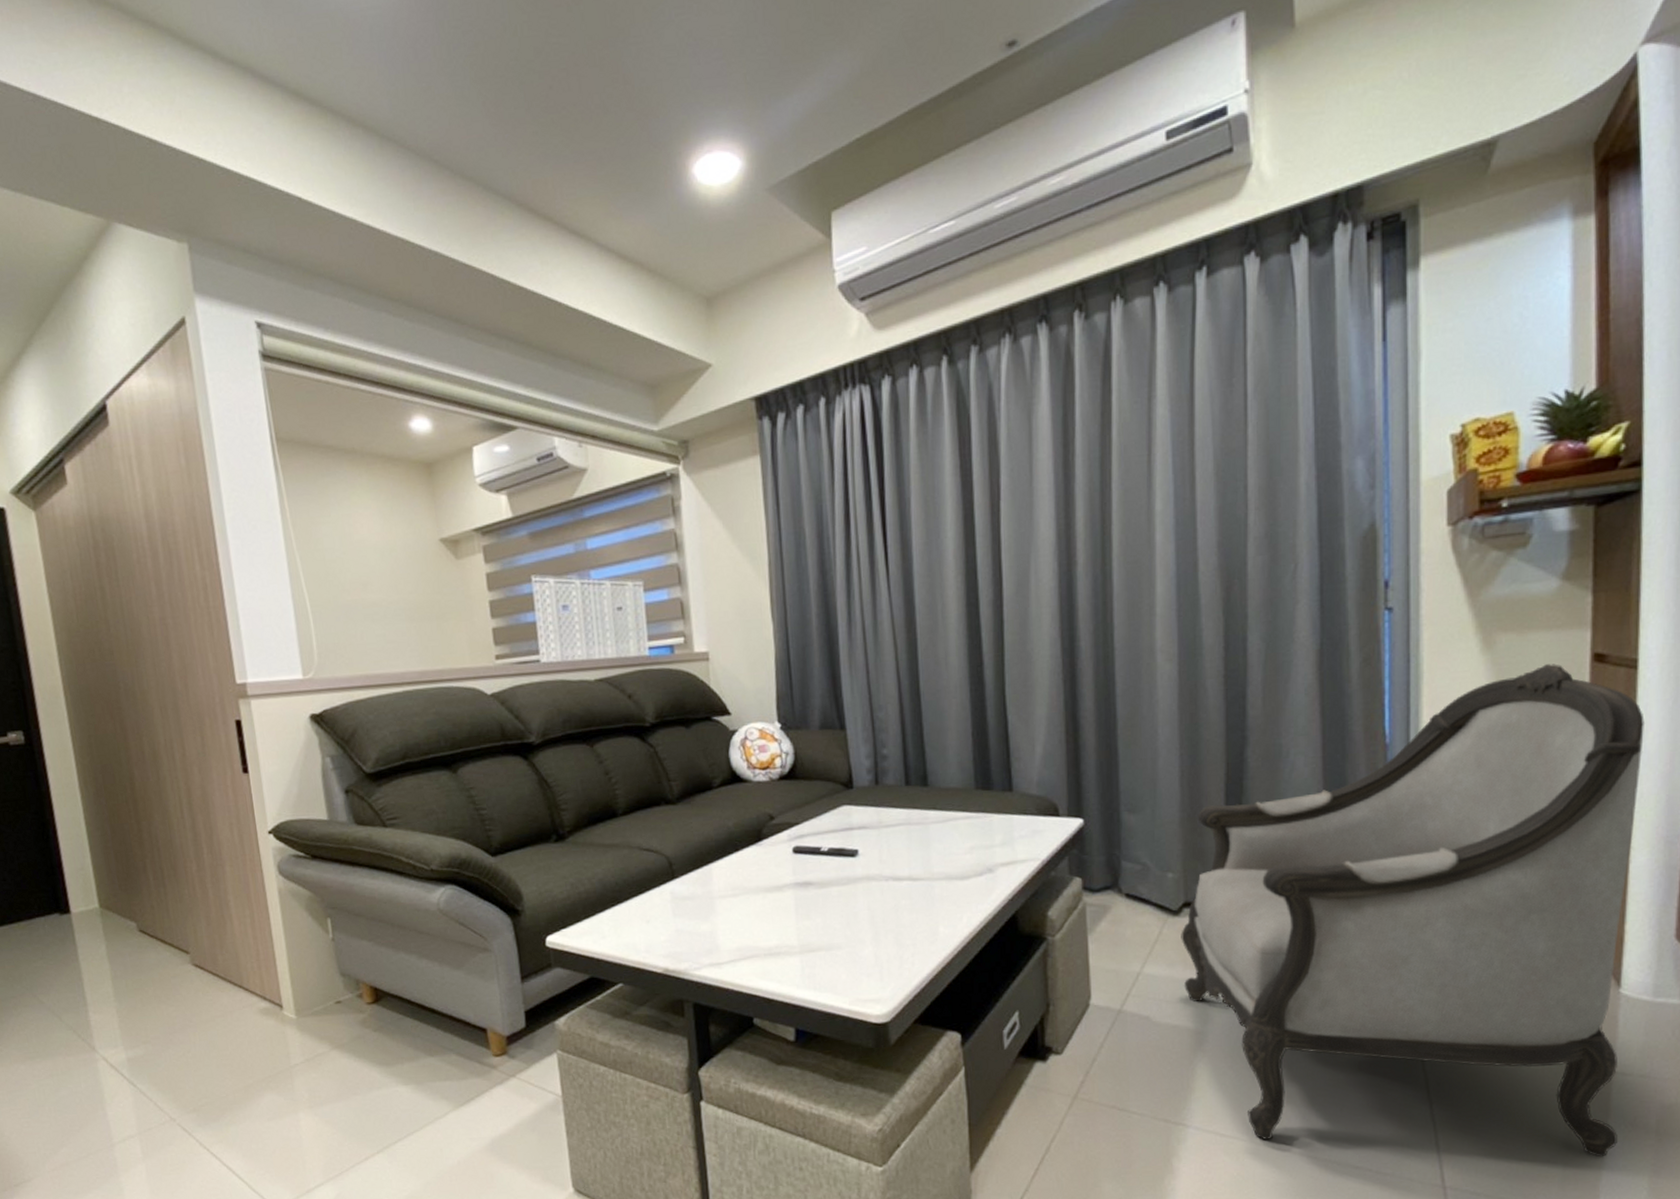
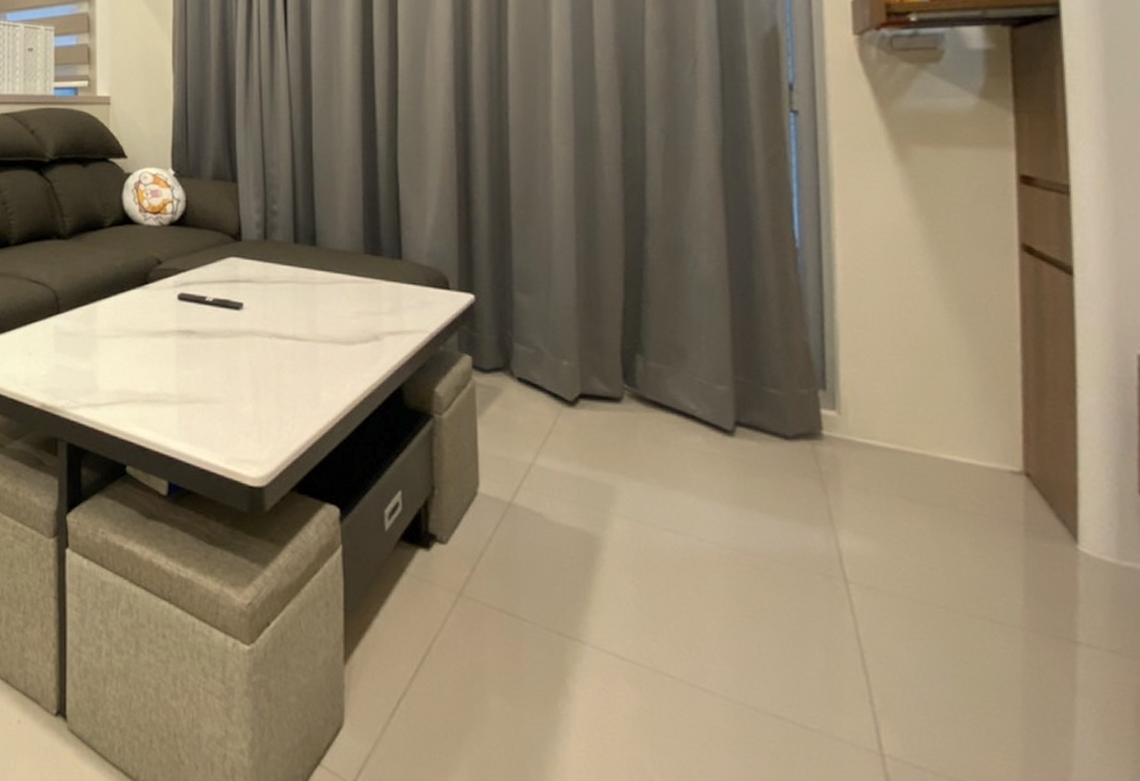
armchair: present [1181,663,1644,1158] -> none [576,182,1088,745]

